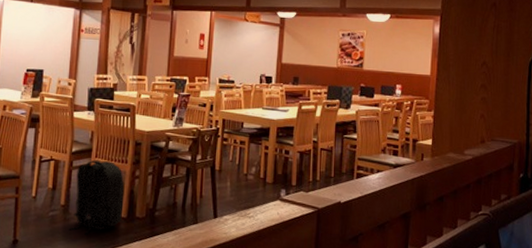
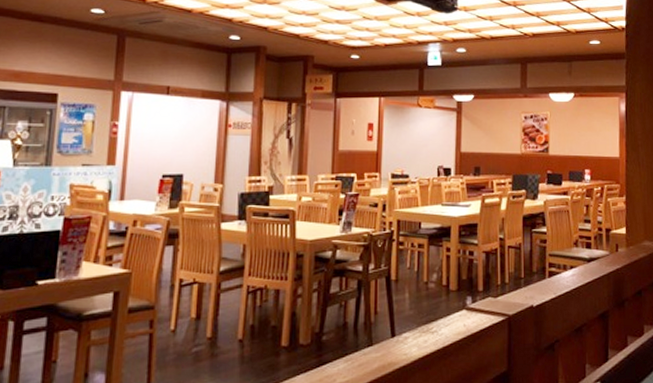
backpack: present [68,159,125,235] -> none [217,278,285,372]

